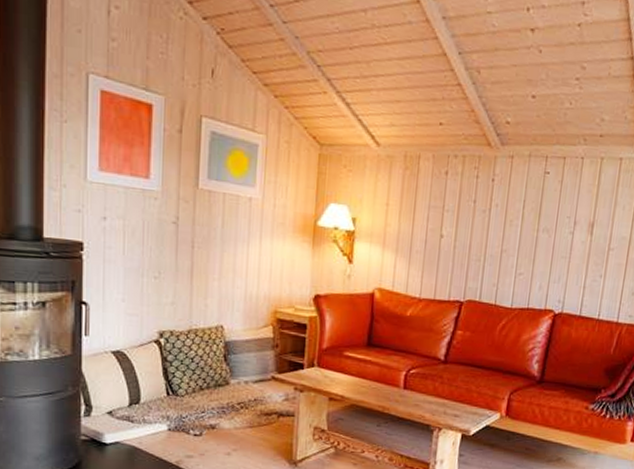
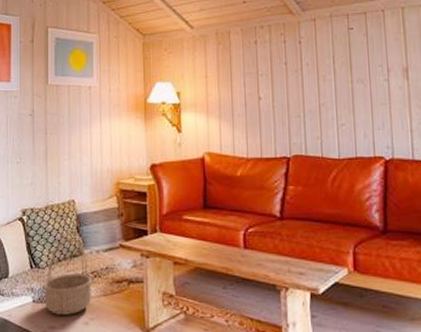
basket: none [180,367,239,445] -> present [43,239,93,315]

